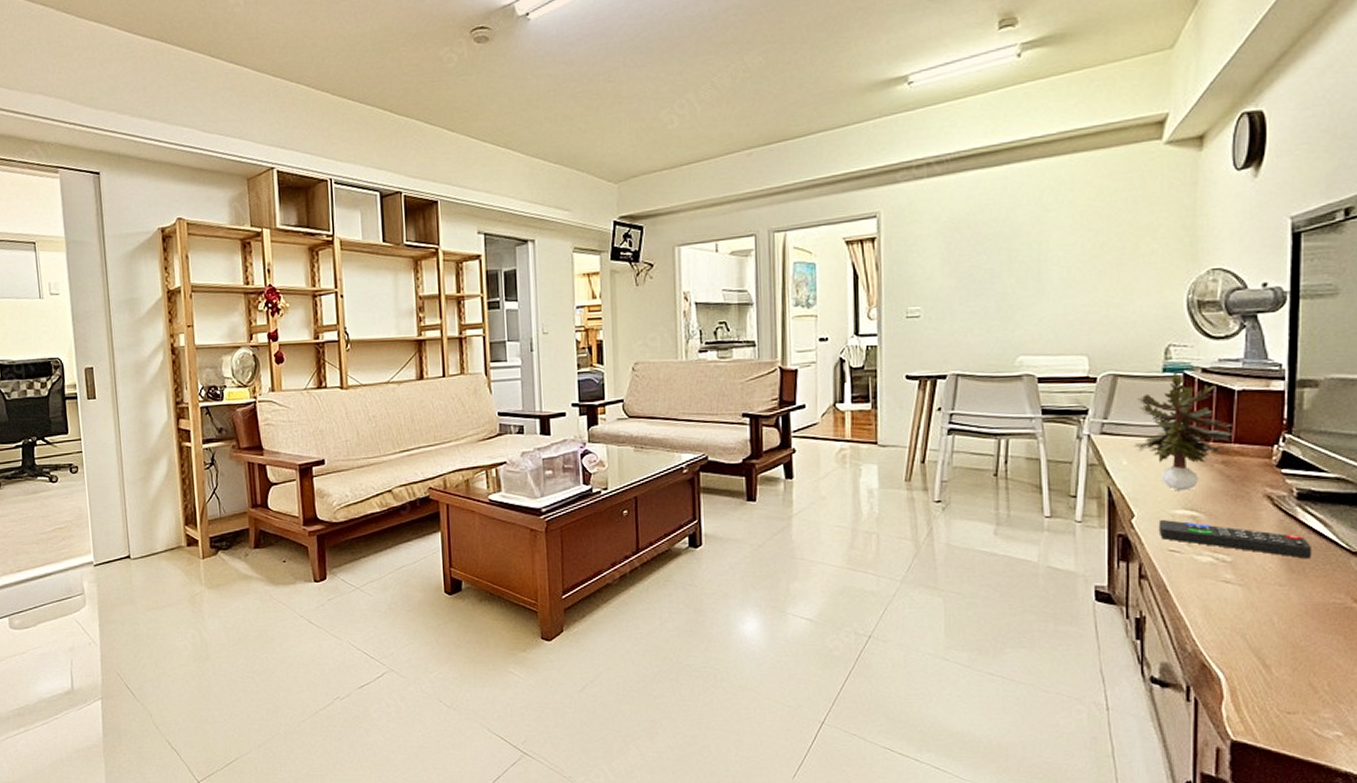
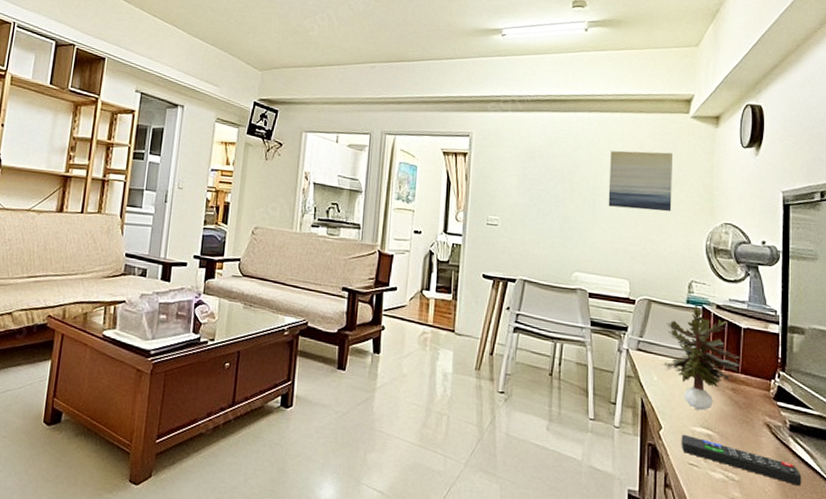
wall art: none [1057,193,1142,272] -> present [608,150,674,212]

